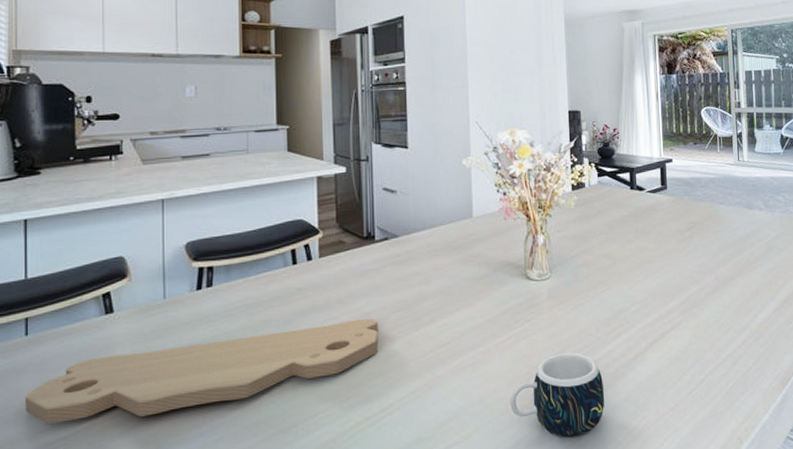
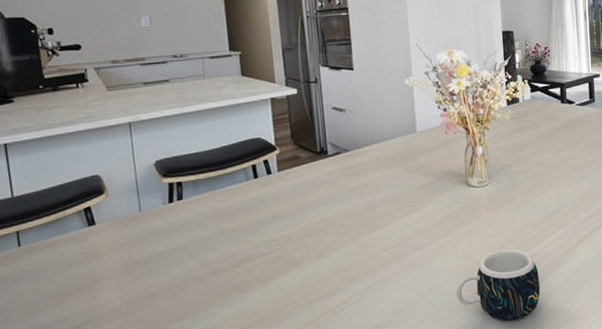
cutting board: present [24,318,379,424] -> none [24,223,337,321]

